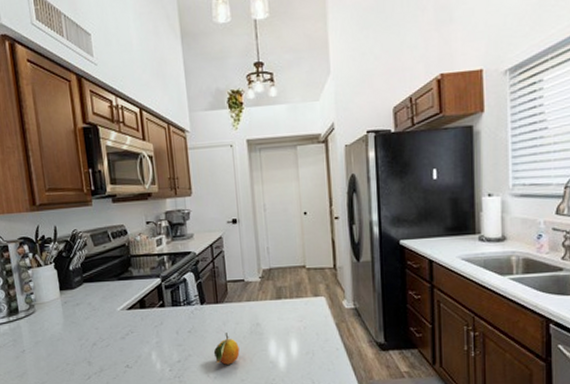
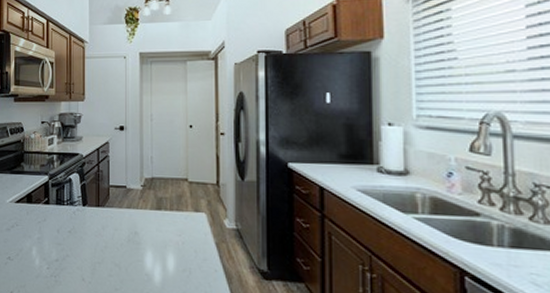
fruit: present [213,333,240,365] -> none [90,237,116,271]

